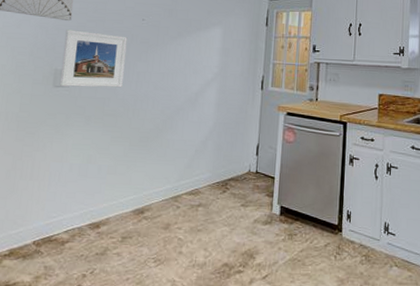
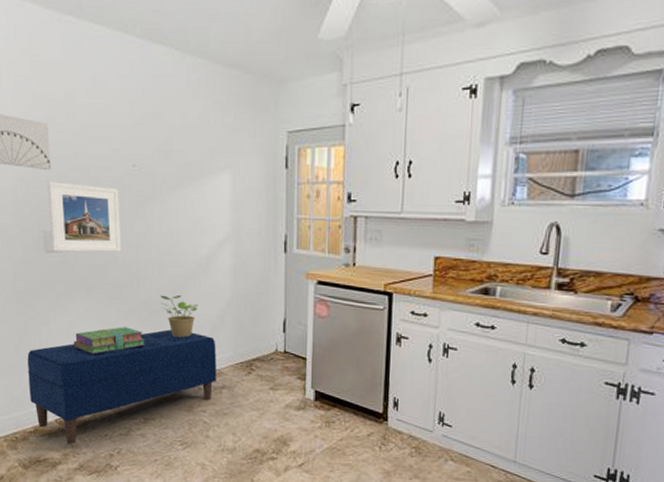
bench: none [11,154,197,267] -> present [27,329,217,445]
stack of books: none [64,152,133,177] -> present [73,327,145,354]
potted plant: none [151,123,185,161] -> present [160,294,198,337]

